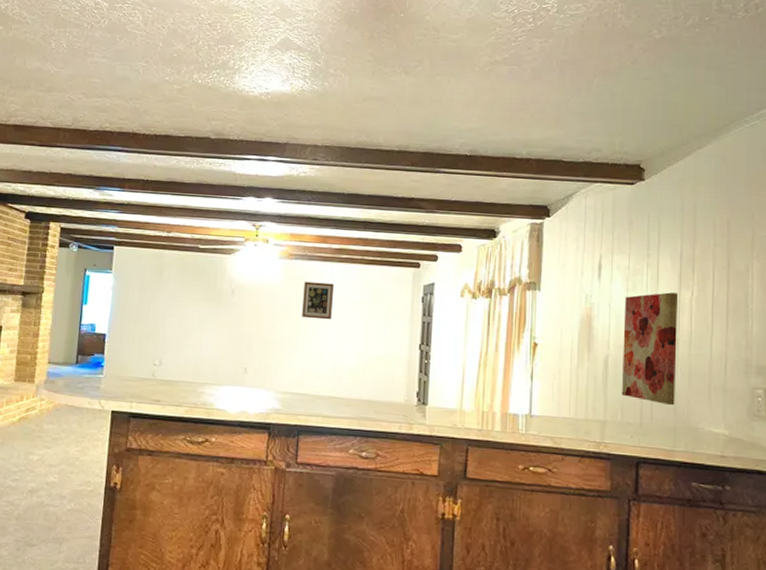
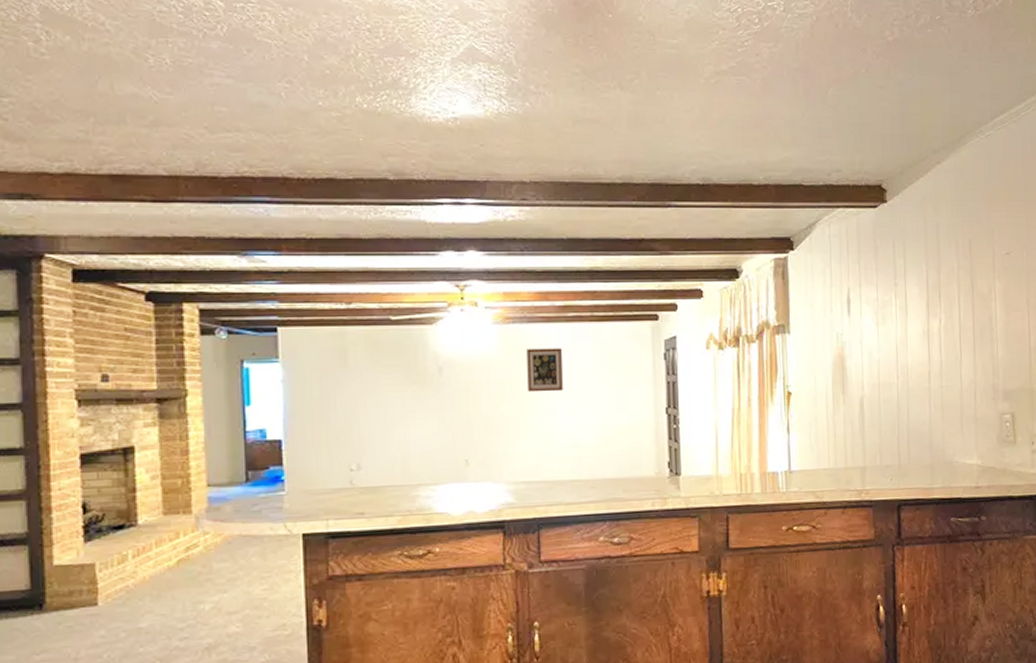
wall art: present [621,292,679,406] -> none [876,322,930,442]

